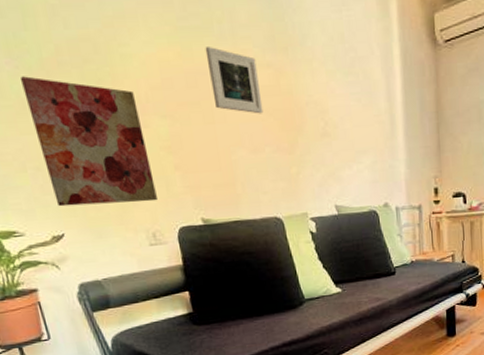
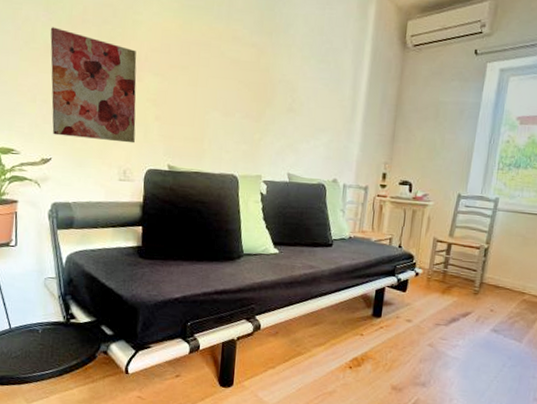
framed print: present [205,47,264,114] -> none [201,23,243,84]

